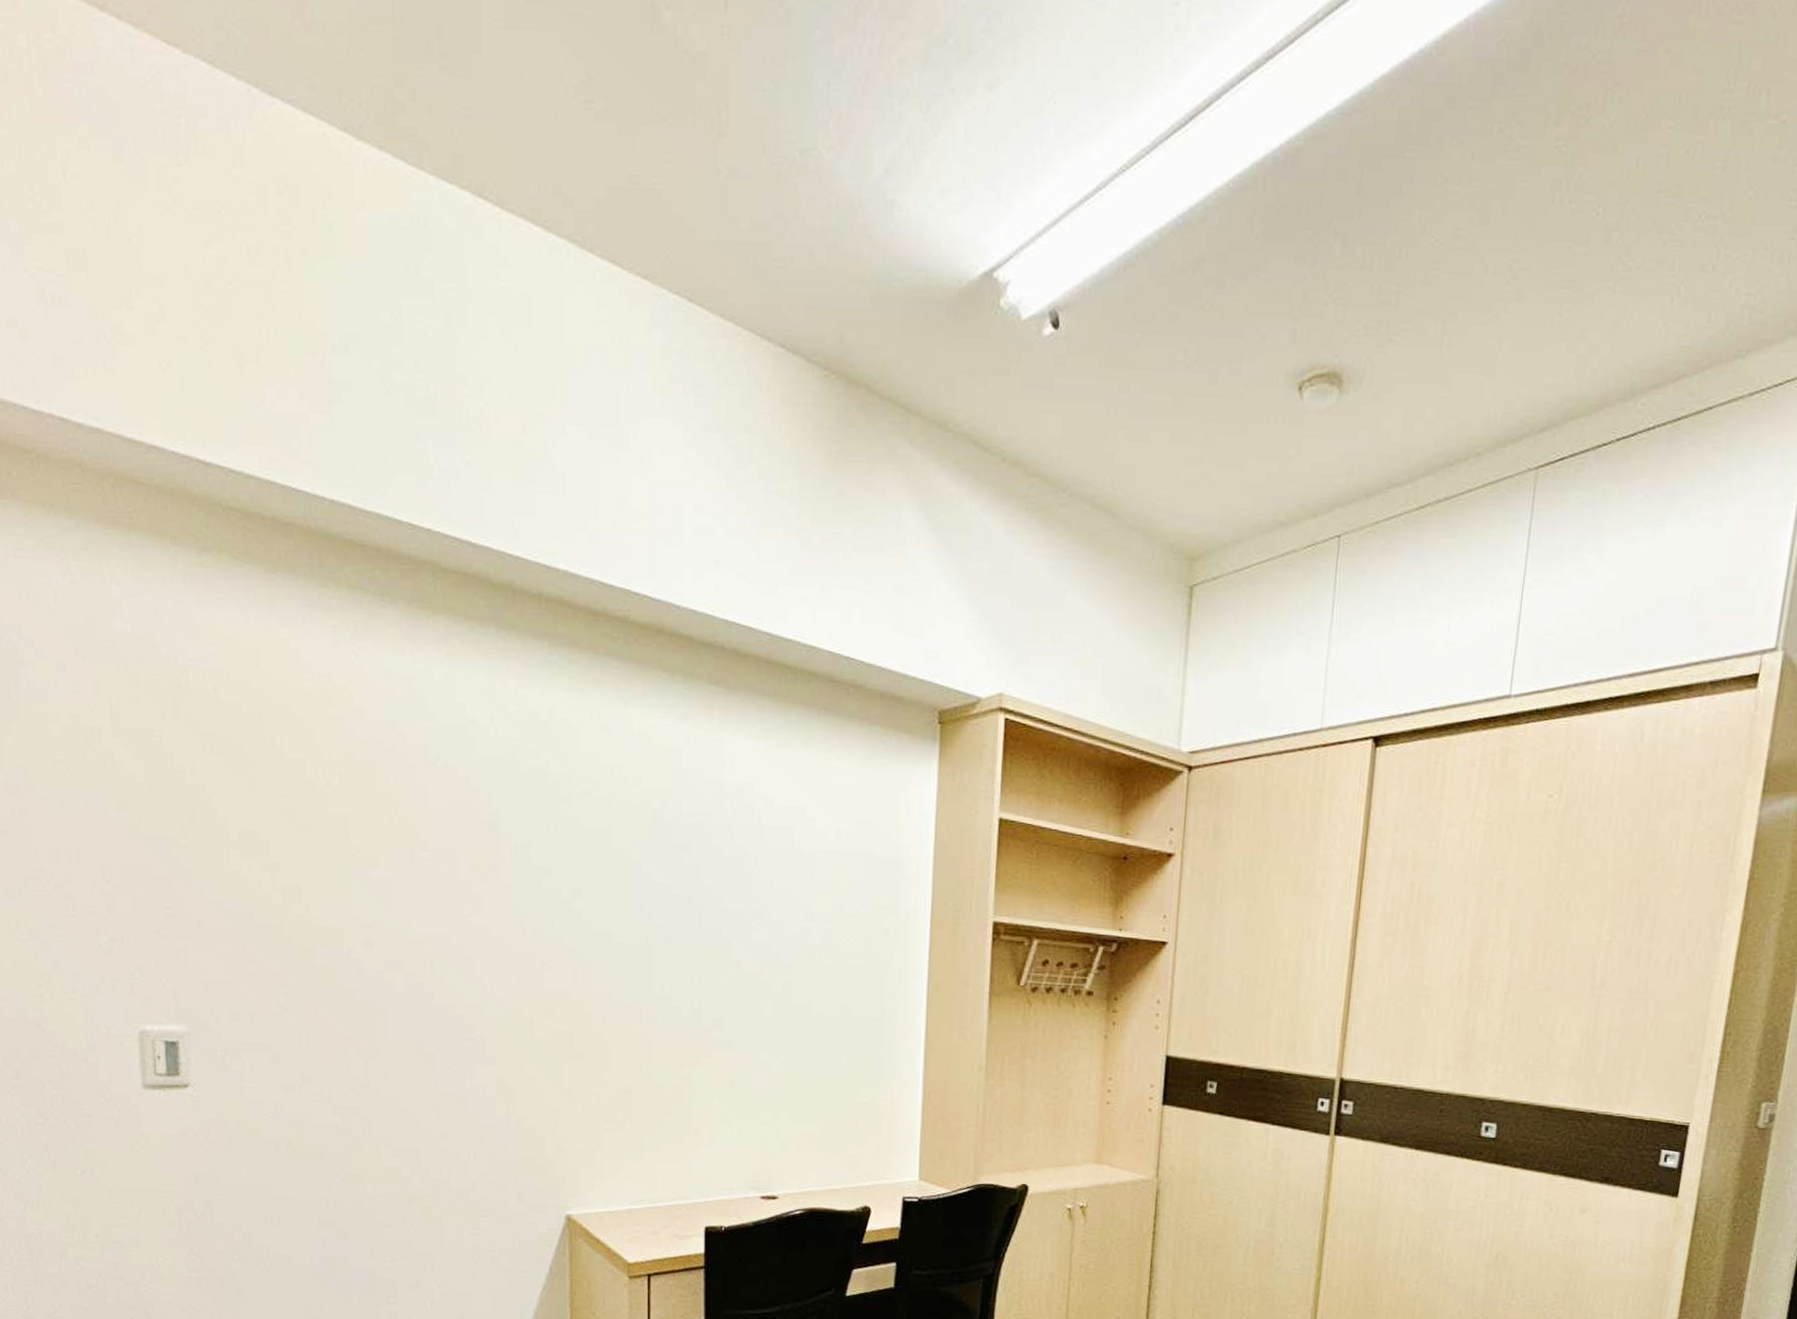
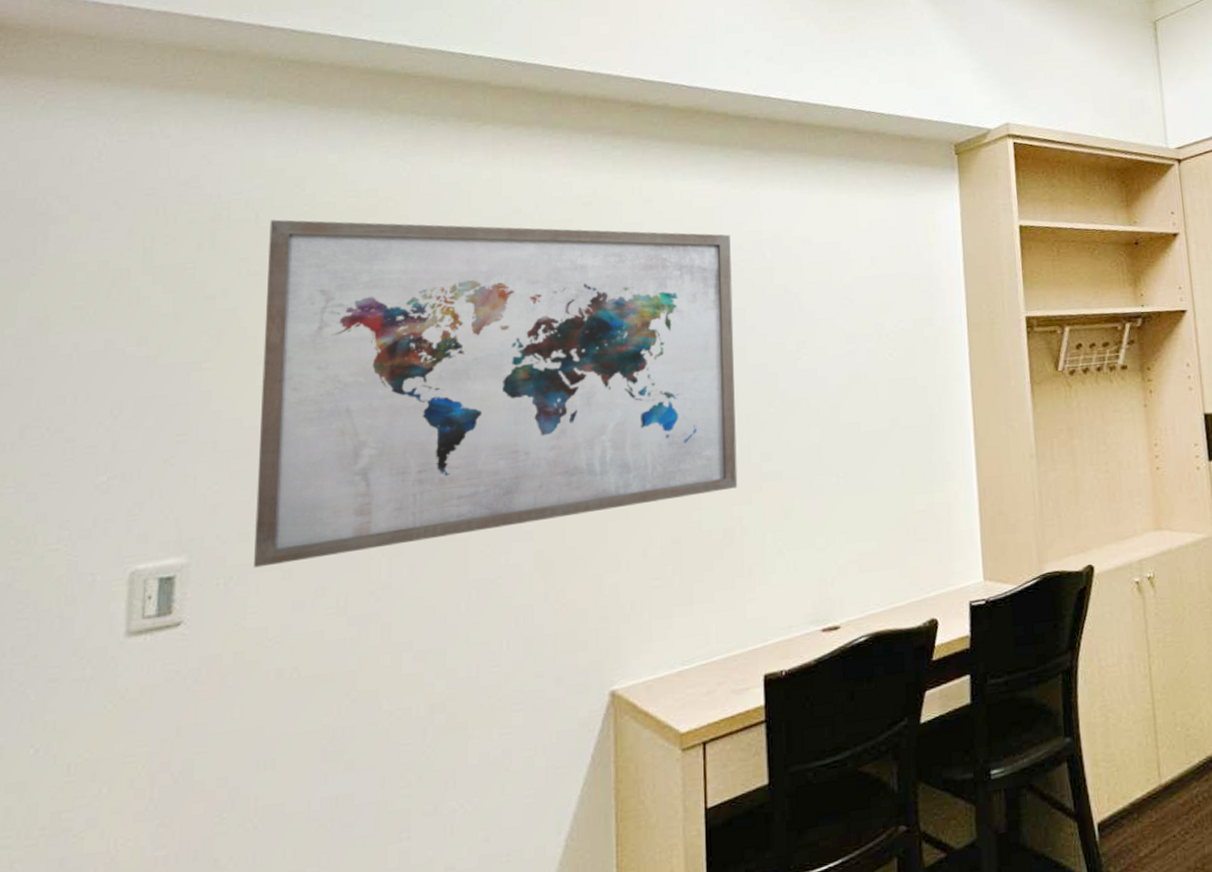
wall art: none [228,694,690,1050] -> present [254,219,738,568]

